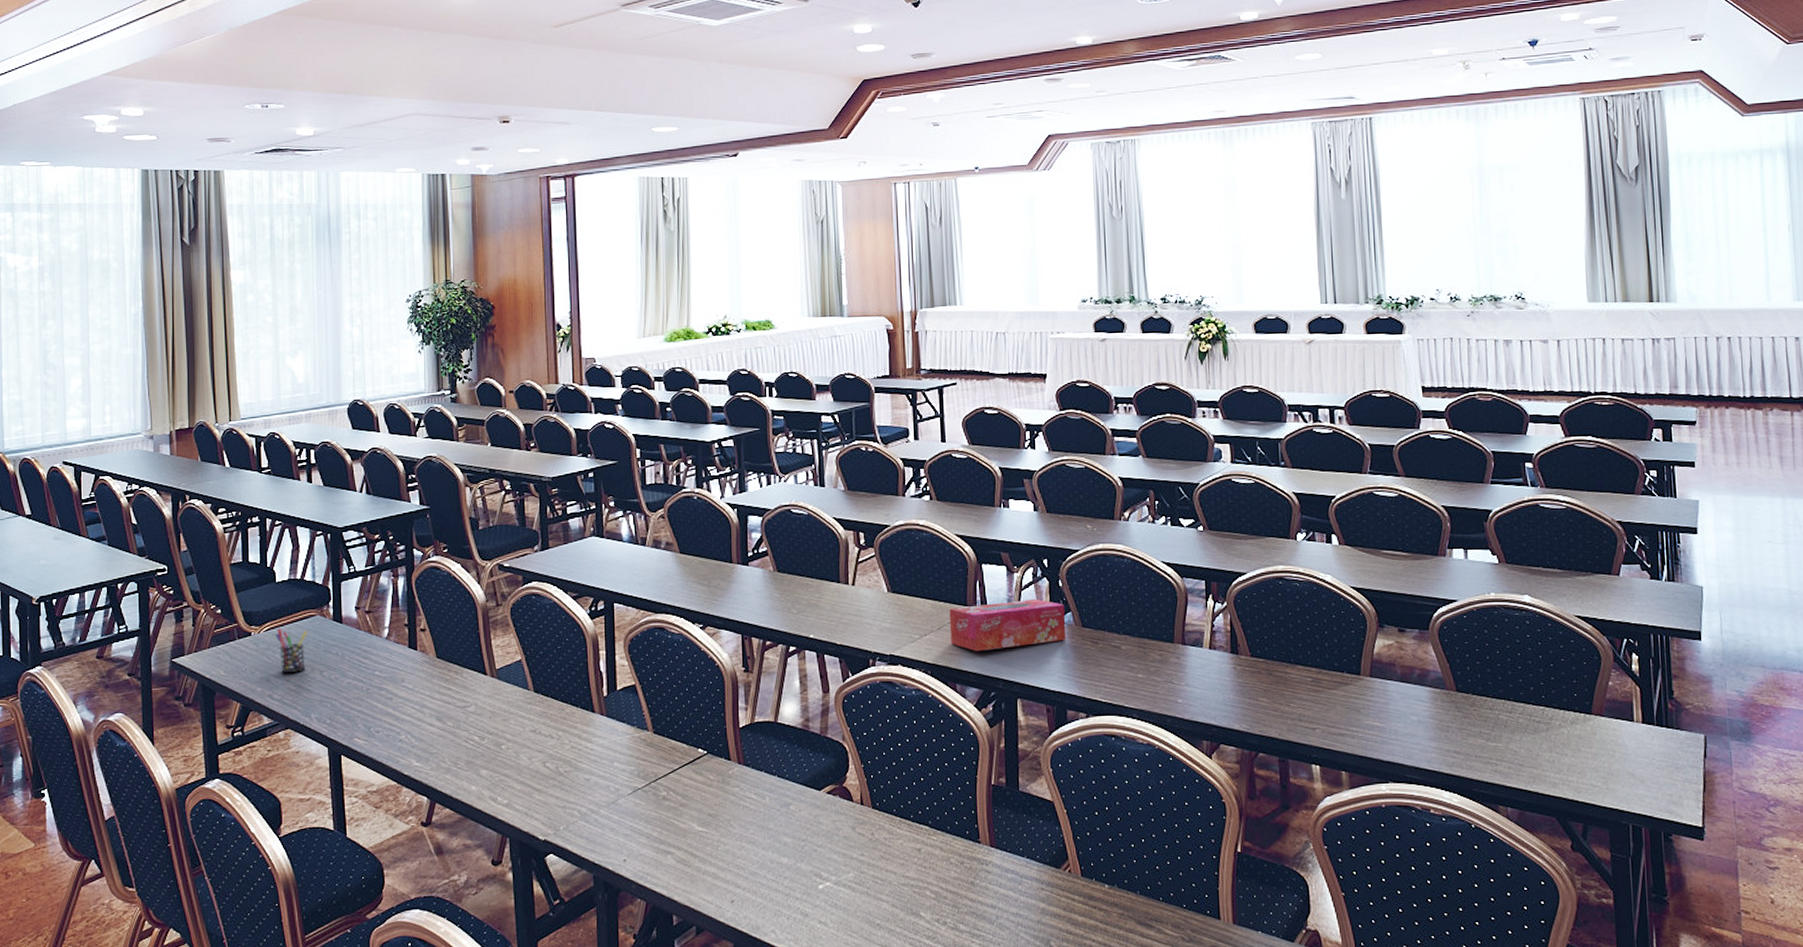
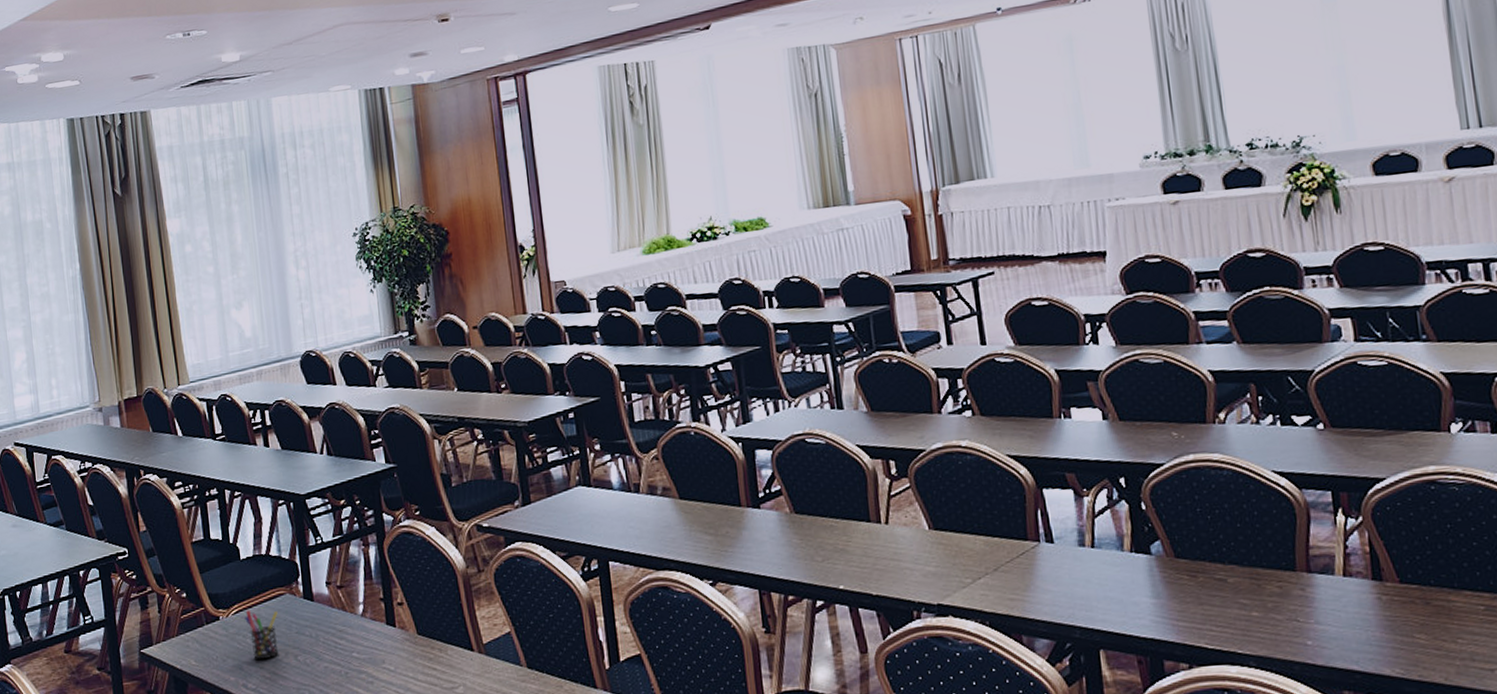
tissue box: present [949,599,1067,651] -> none [1006,527,1156,594]

